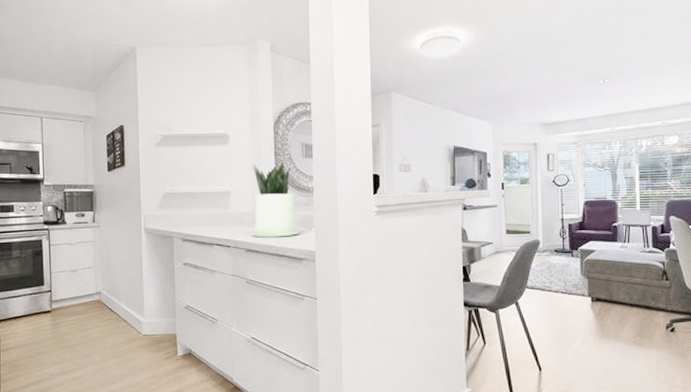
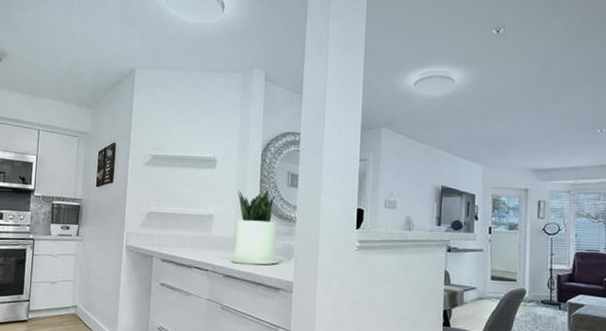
kettle: present [42,204,63,226] -> none [28,214,50,236]

